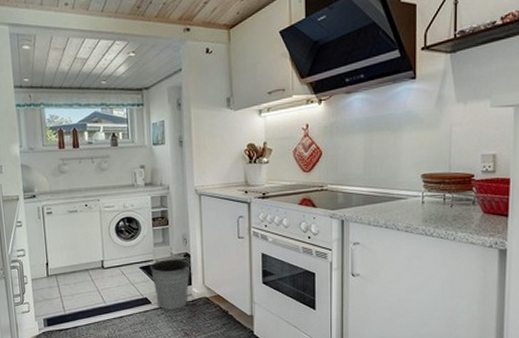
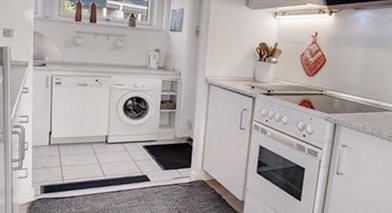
bucket: present [150,259,193,310] -> none [153,140,194,189]

